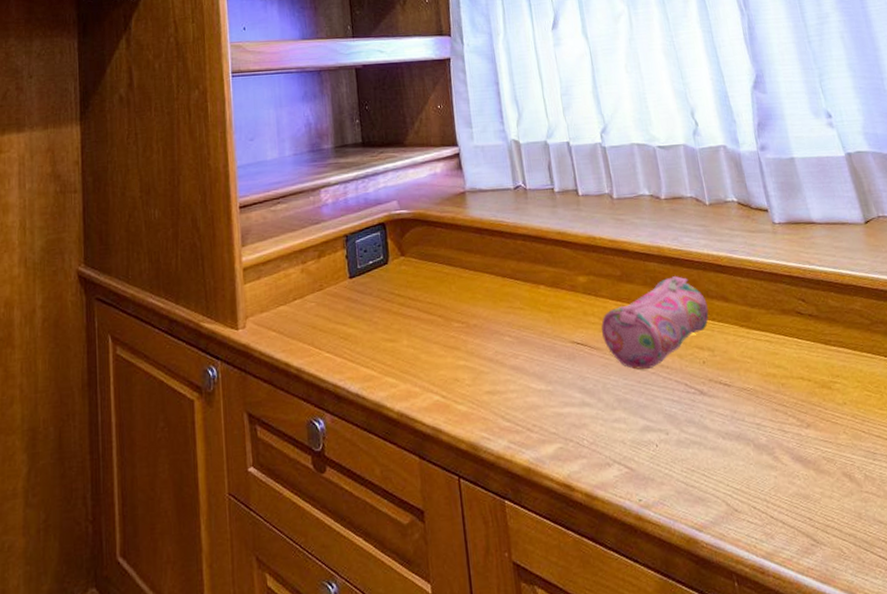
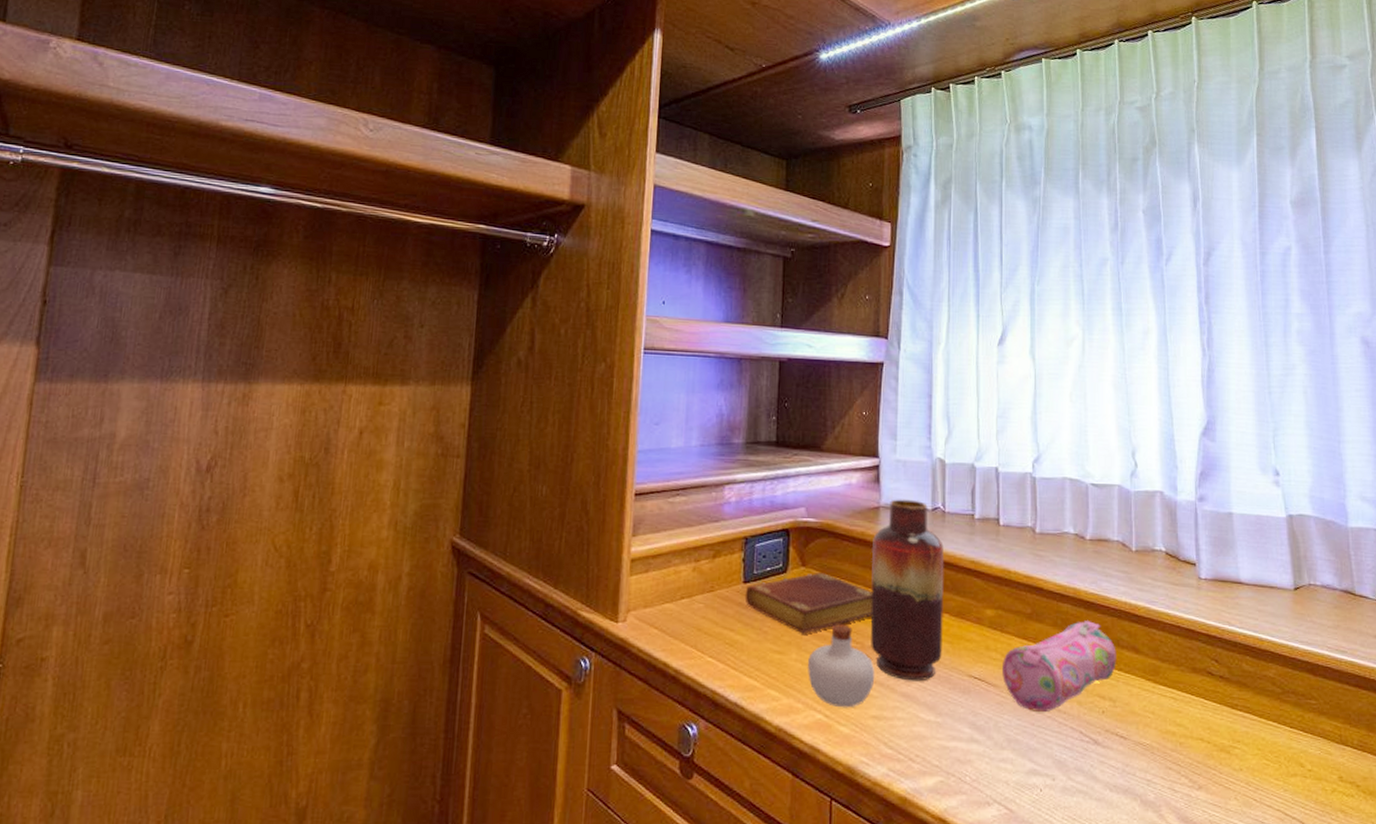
book: none [352,259,473,321] -> present [745,572,872,634]
potion bottle: none [419,306,484,387] -> present [807,624,875,708]
vase: none [463,181,544,354] -> present [870,499,944,682]

